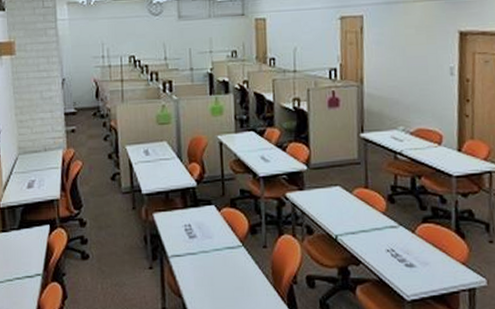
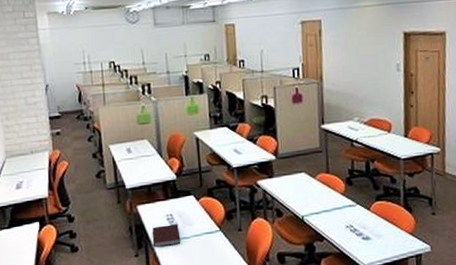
notebook: none [168,236,199,260] -> present [152,224,181,248]

